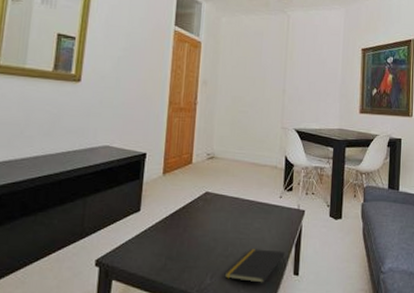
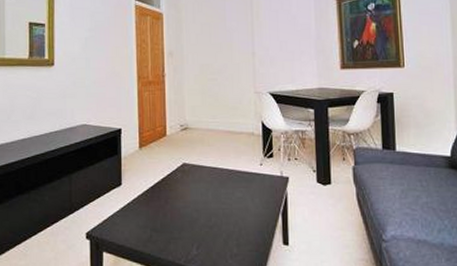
notepad: present [224,249,285,283] -> none [210,219,272,253]

